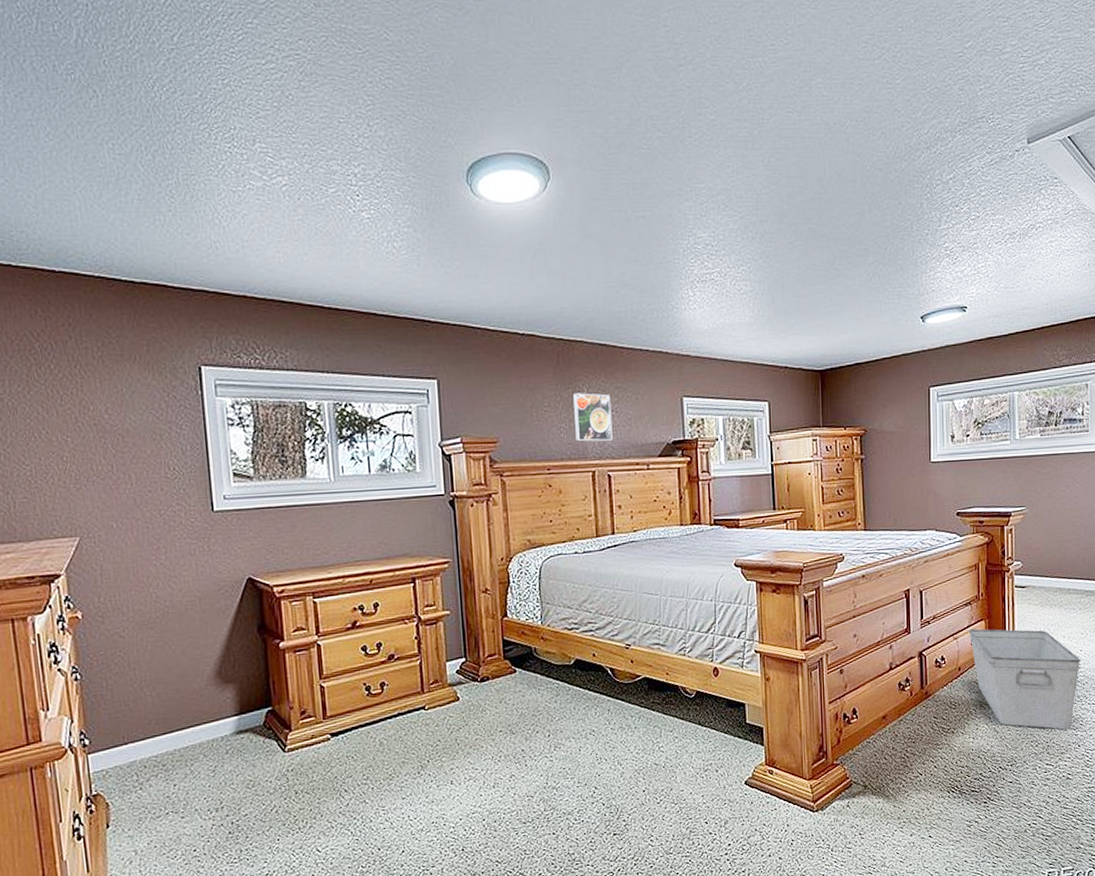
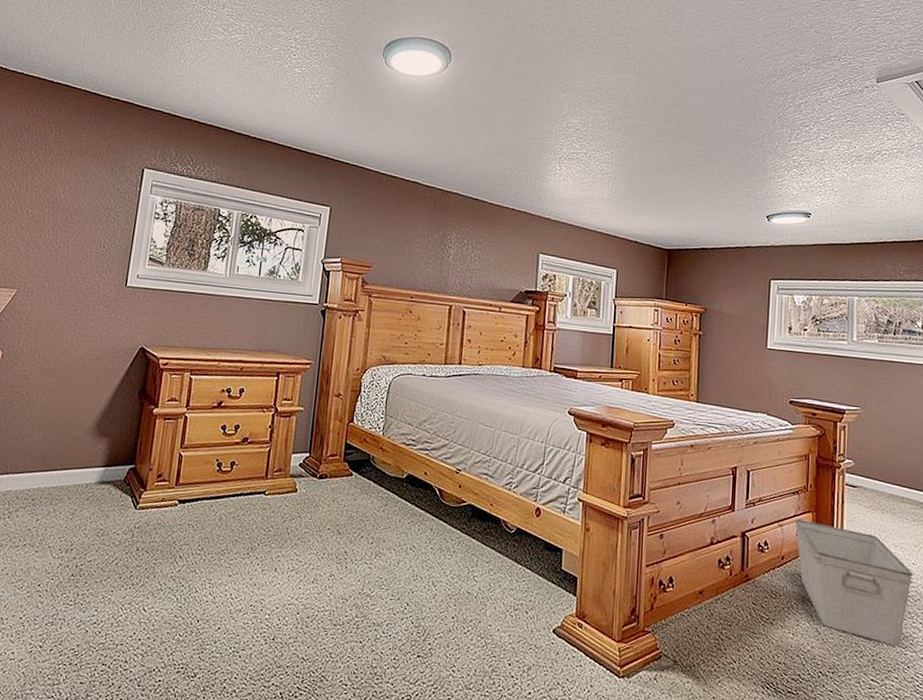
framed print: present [572,393,613,442] -> none [439,236,476,281]

